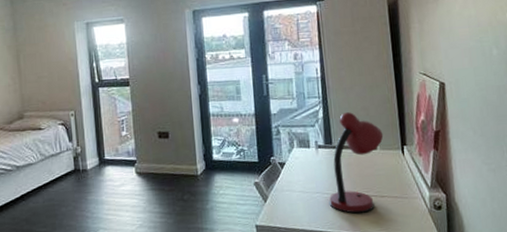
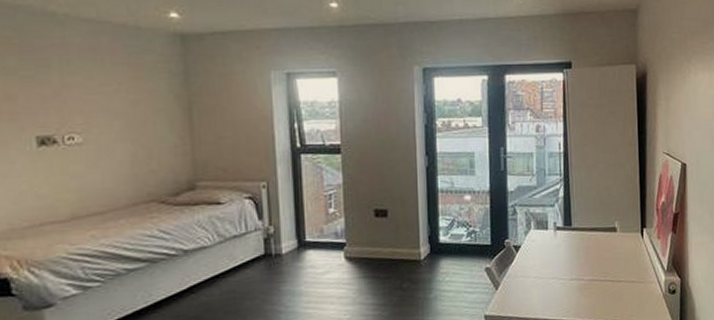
desk lamp: present [329,112,384,214] -> none [565,192,624,300]

